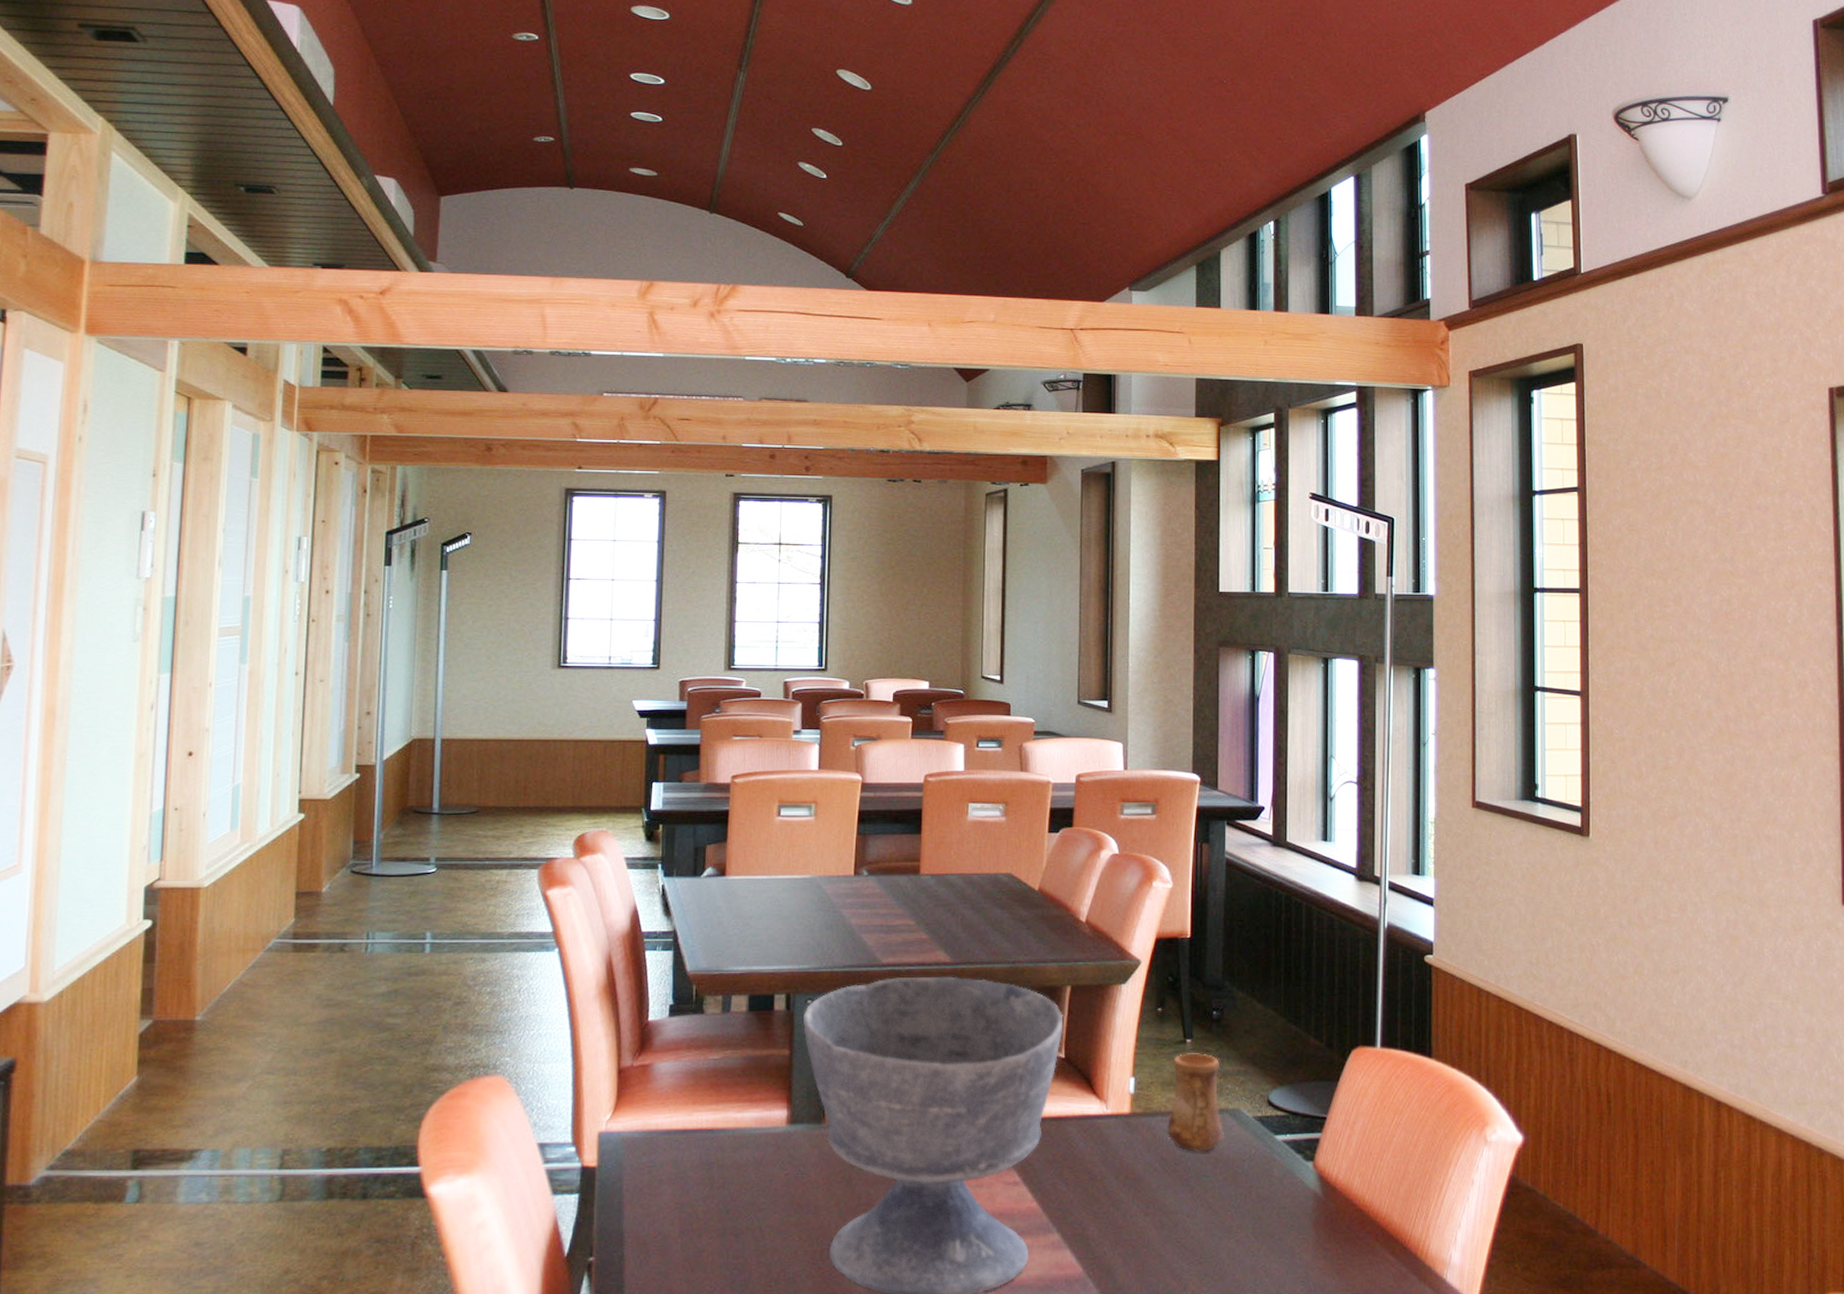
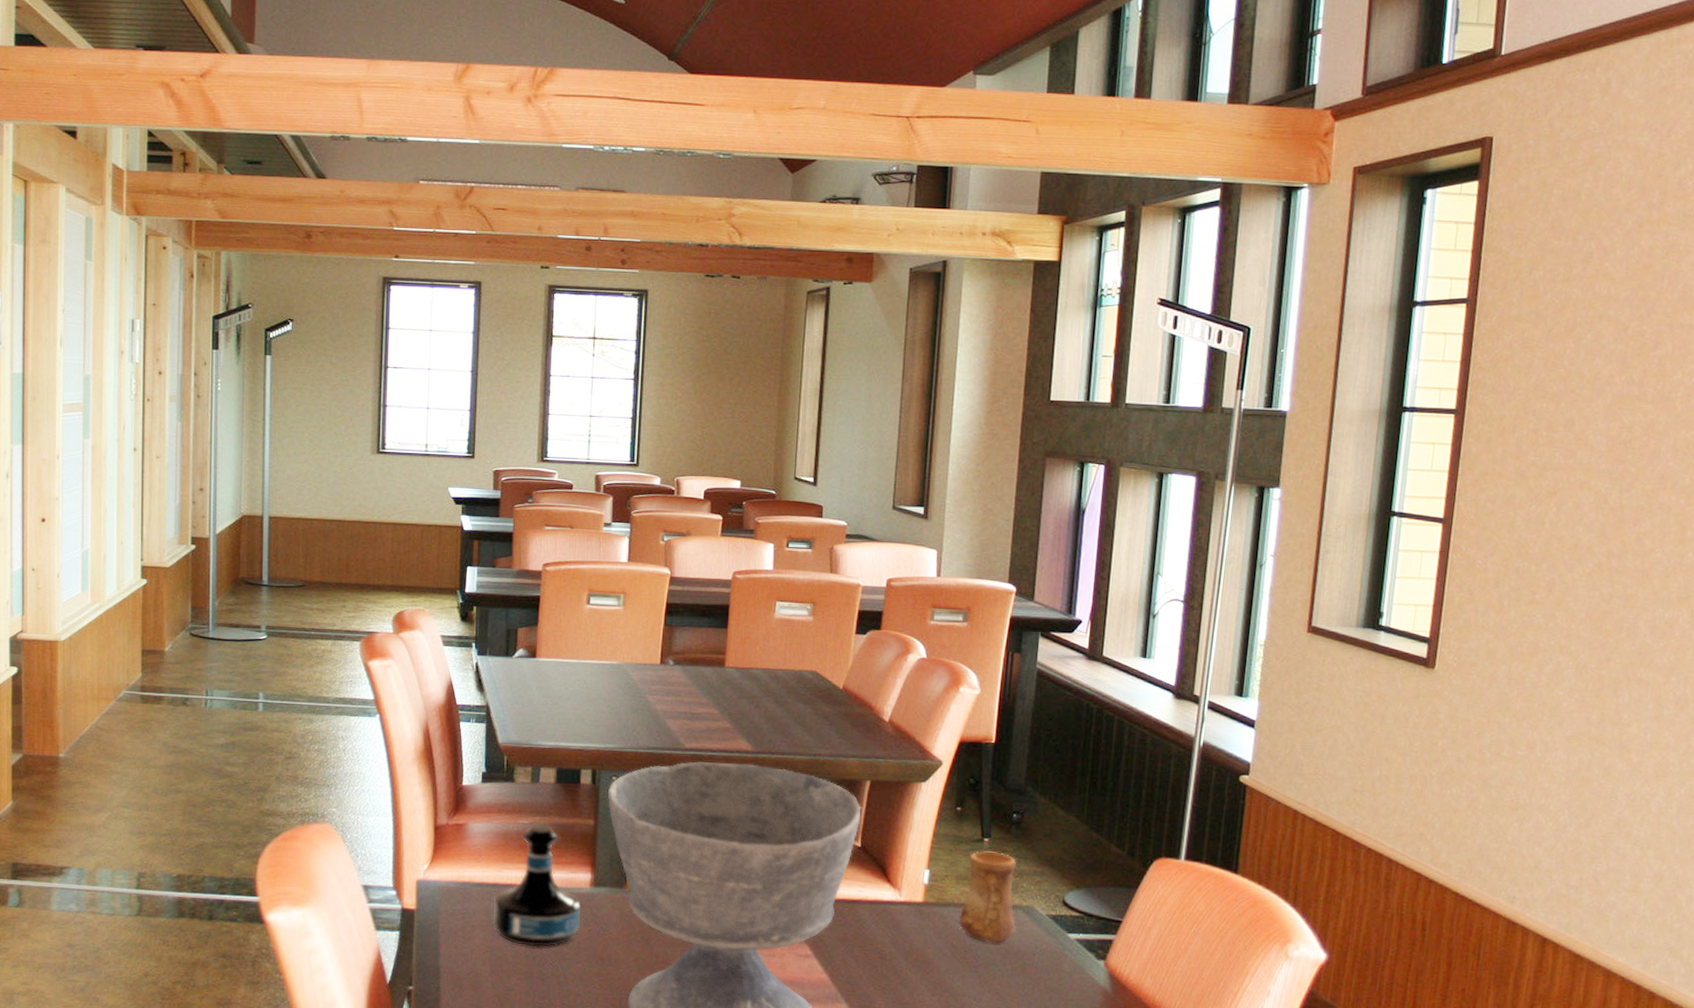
tequila bottle: none [681,1058,777,1199] -> present [492,824,581,947]

